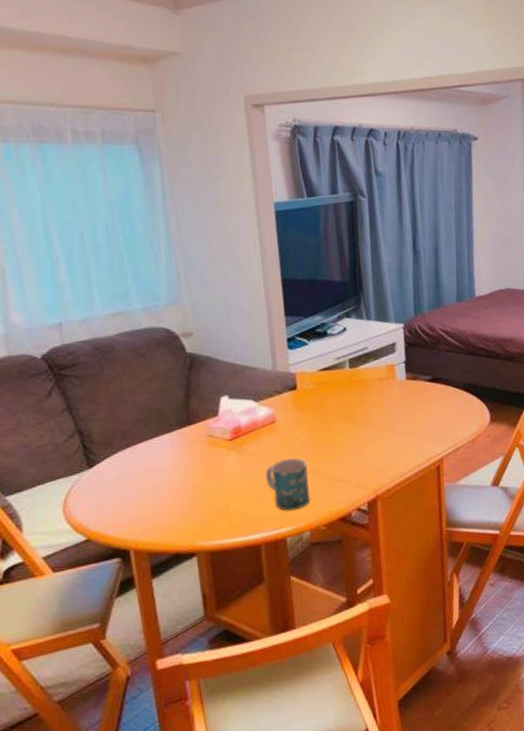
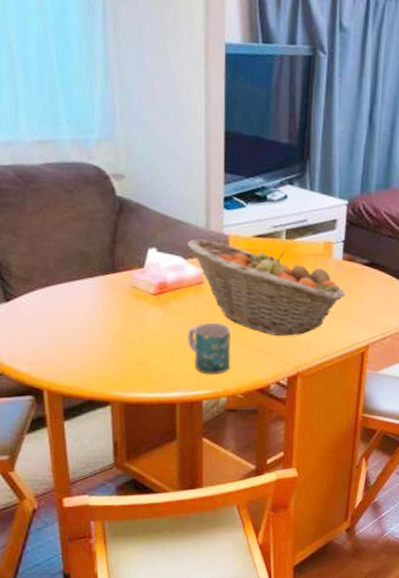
fruit basket: none [257,380,414,463] -> present [188,239,346,336]

